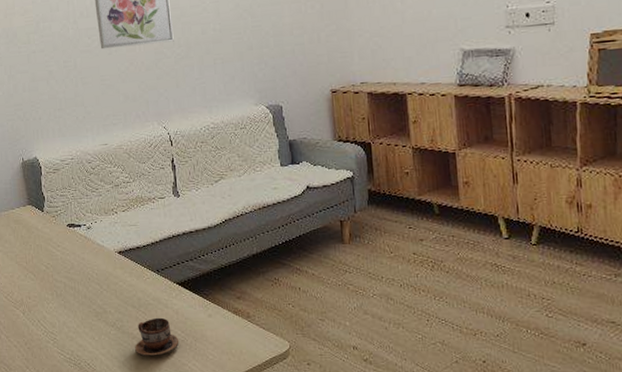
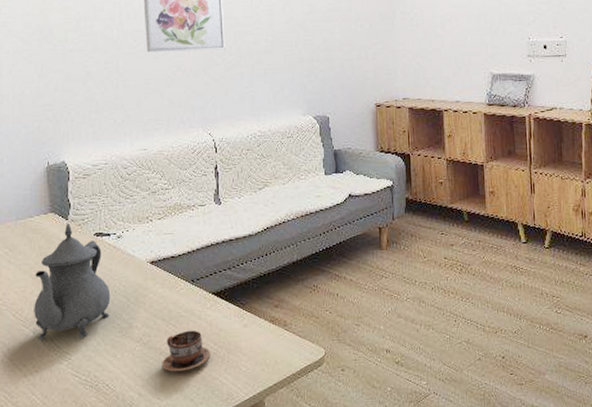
teapot: none [20,214,86,321] -> present [34,223,111,340]

